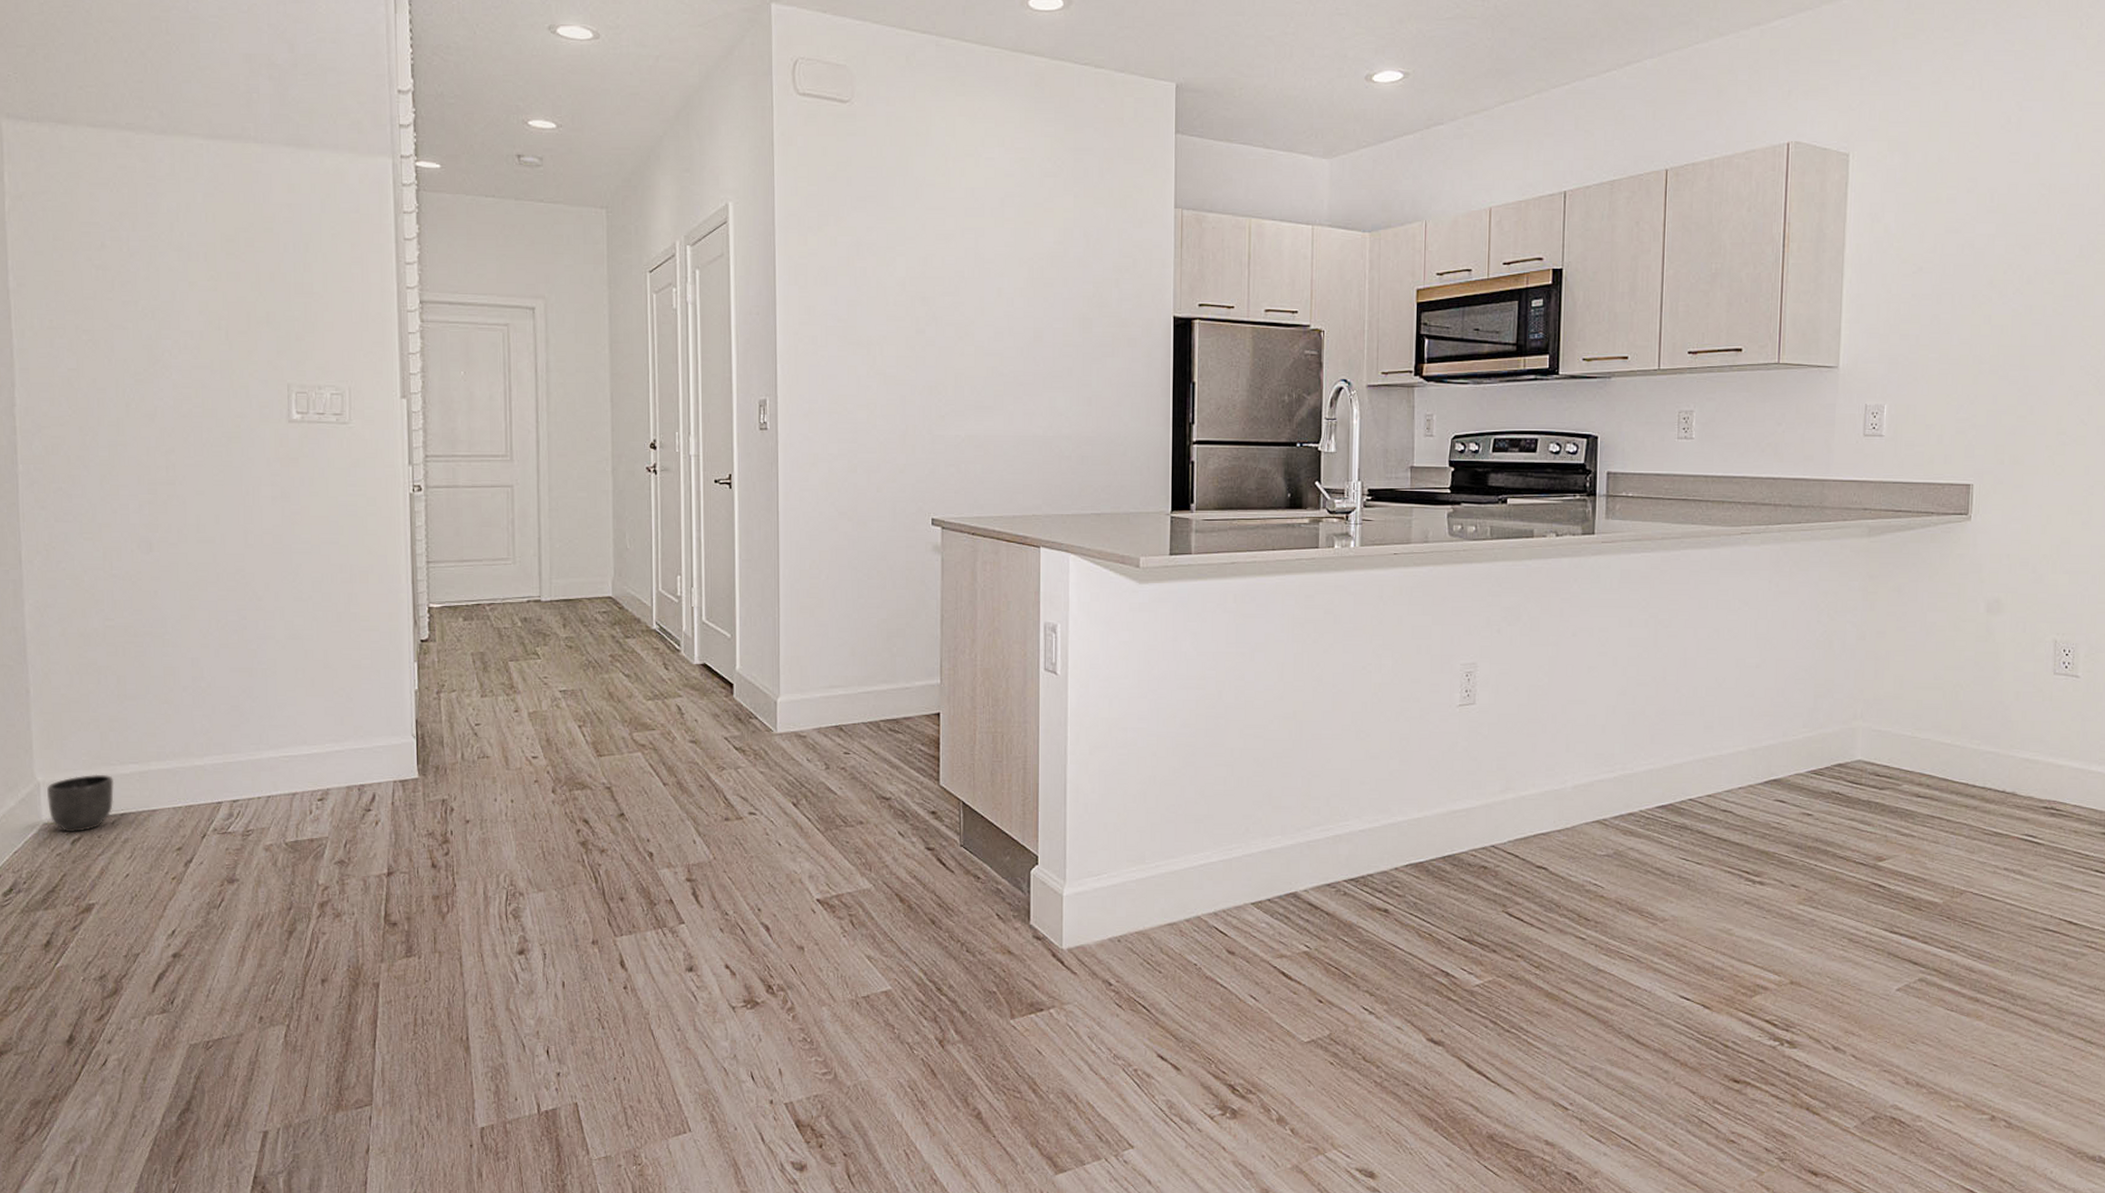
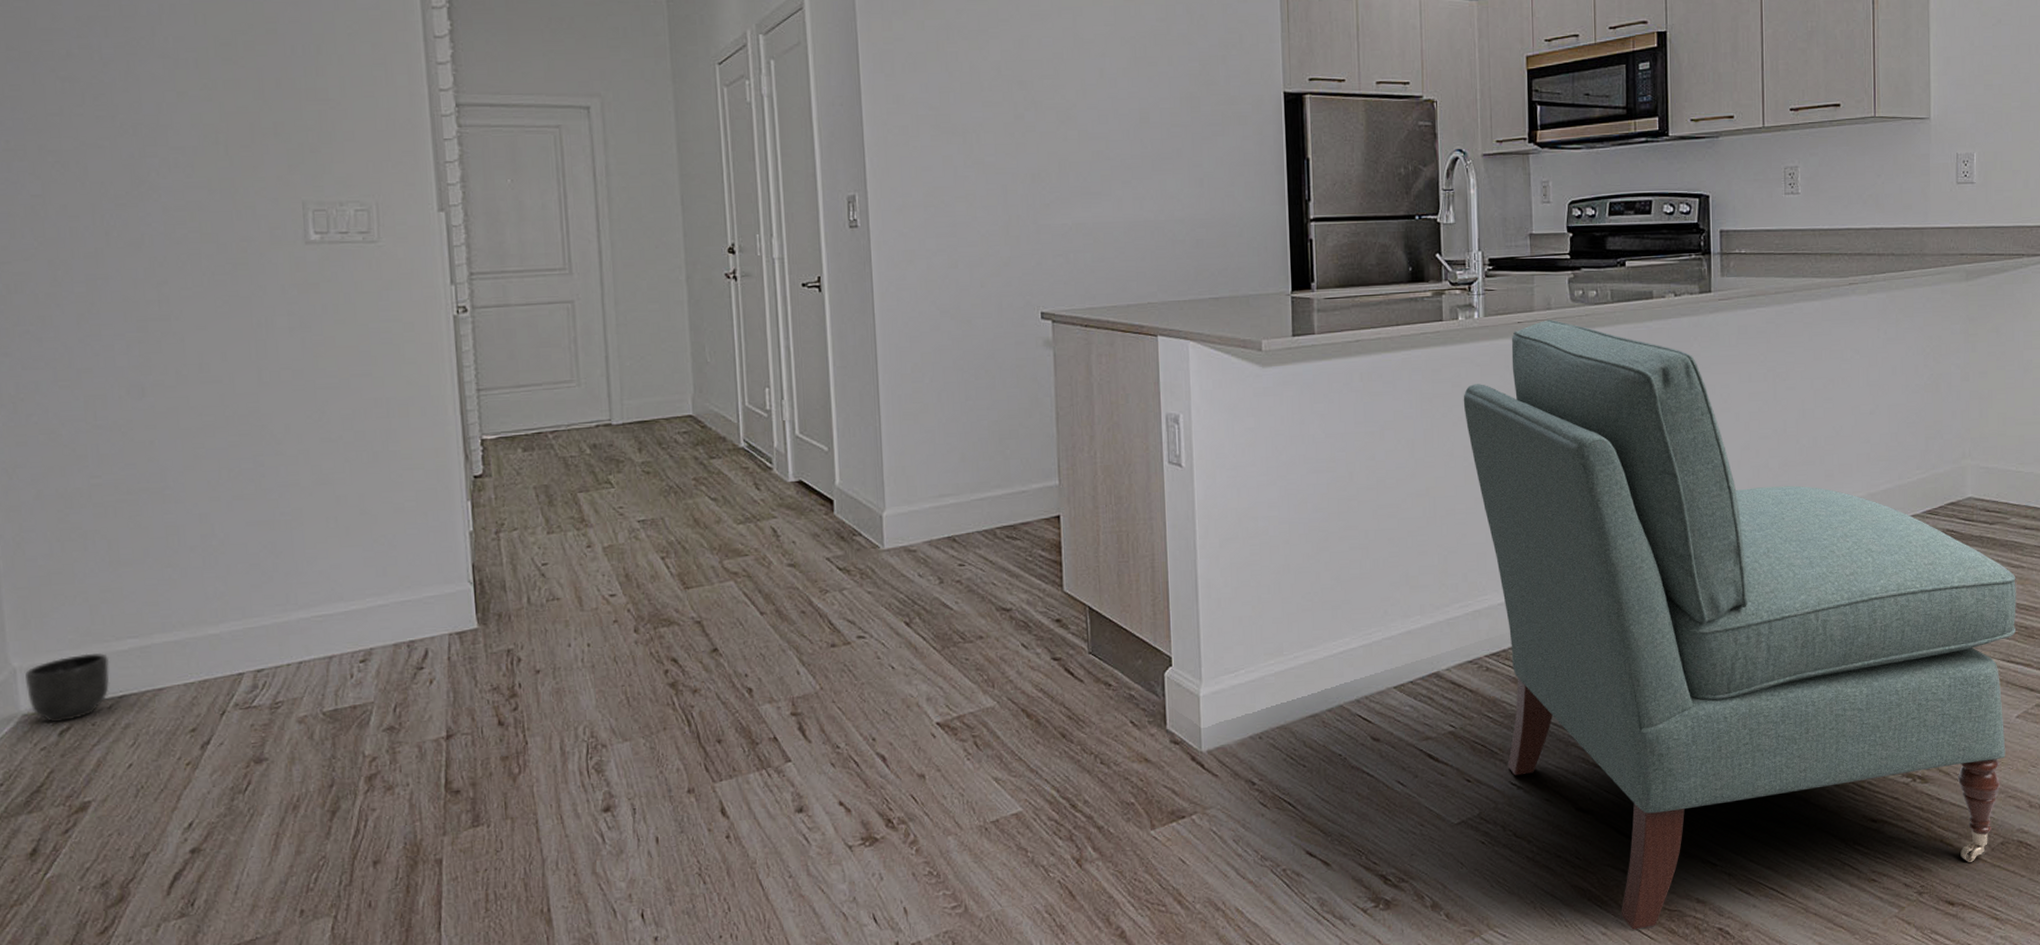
chair: none [1335,552,1905,1165] -> present [1463,319,2016,930]

